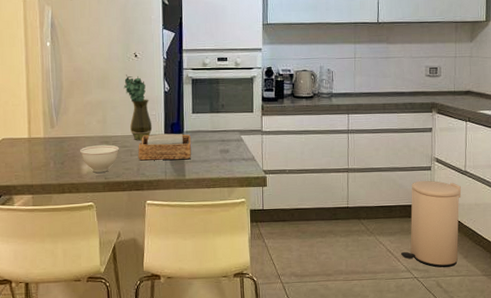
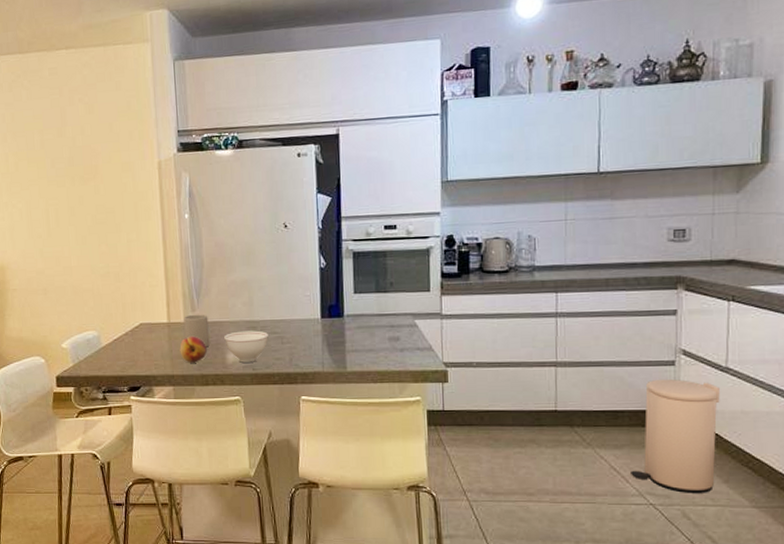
fruit: none [39,150,65,174] -> present [179,337,208,363]
mug: none [43,130,67,160] -> present [184,314,210,348]
vase: present [123,74,153,140] -> none [272,248,307,325]
napkin holder: present [138,133,192,161] -> none [290,317,354,349]

